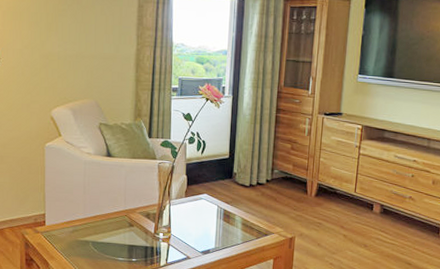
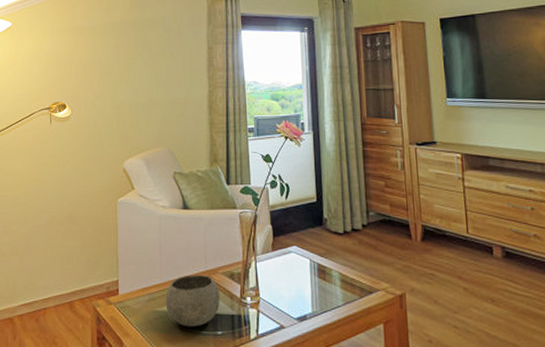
bowl: none [88,212,137,255] -> present [166,274,221,327]

